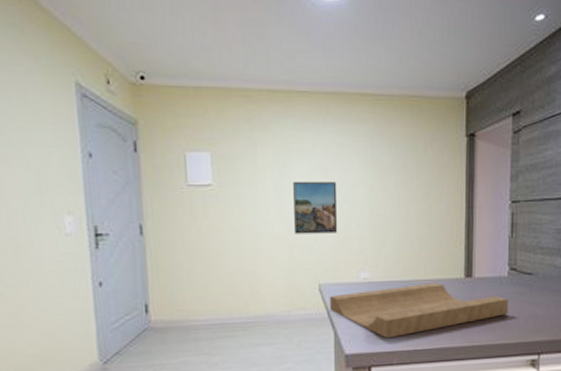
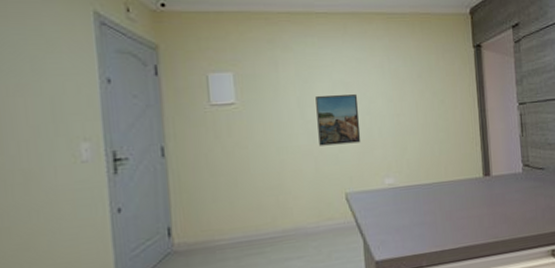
cutting board: present [329,282,508,339] -> none [356,183,526,242]

